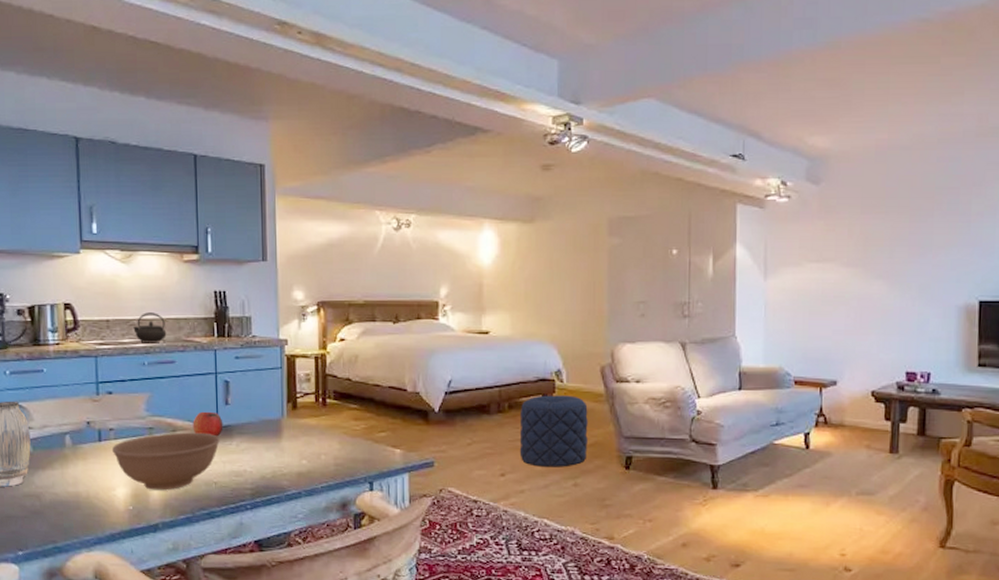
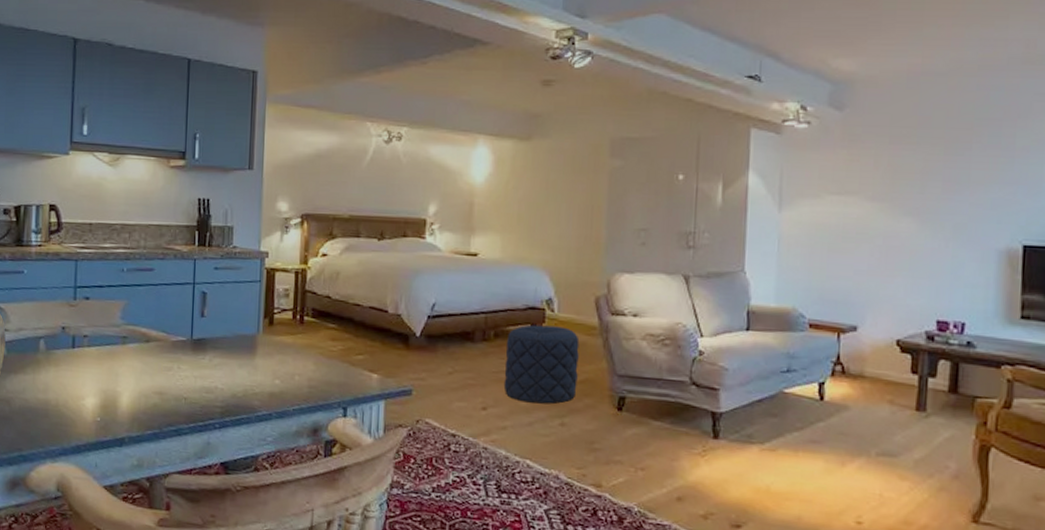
bowl: present [111,432,220,491] -> none [84,343,193,403]
kettle: present [133,312,167,343] -> none [115,217,148,250]
fruit: present [192,411,223,437] -> none [166,322,198,350]

